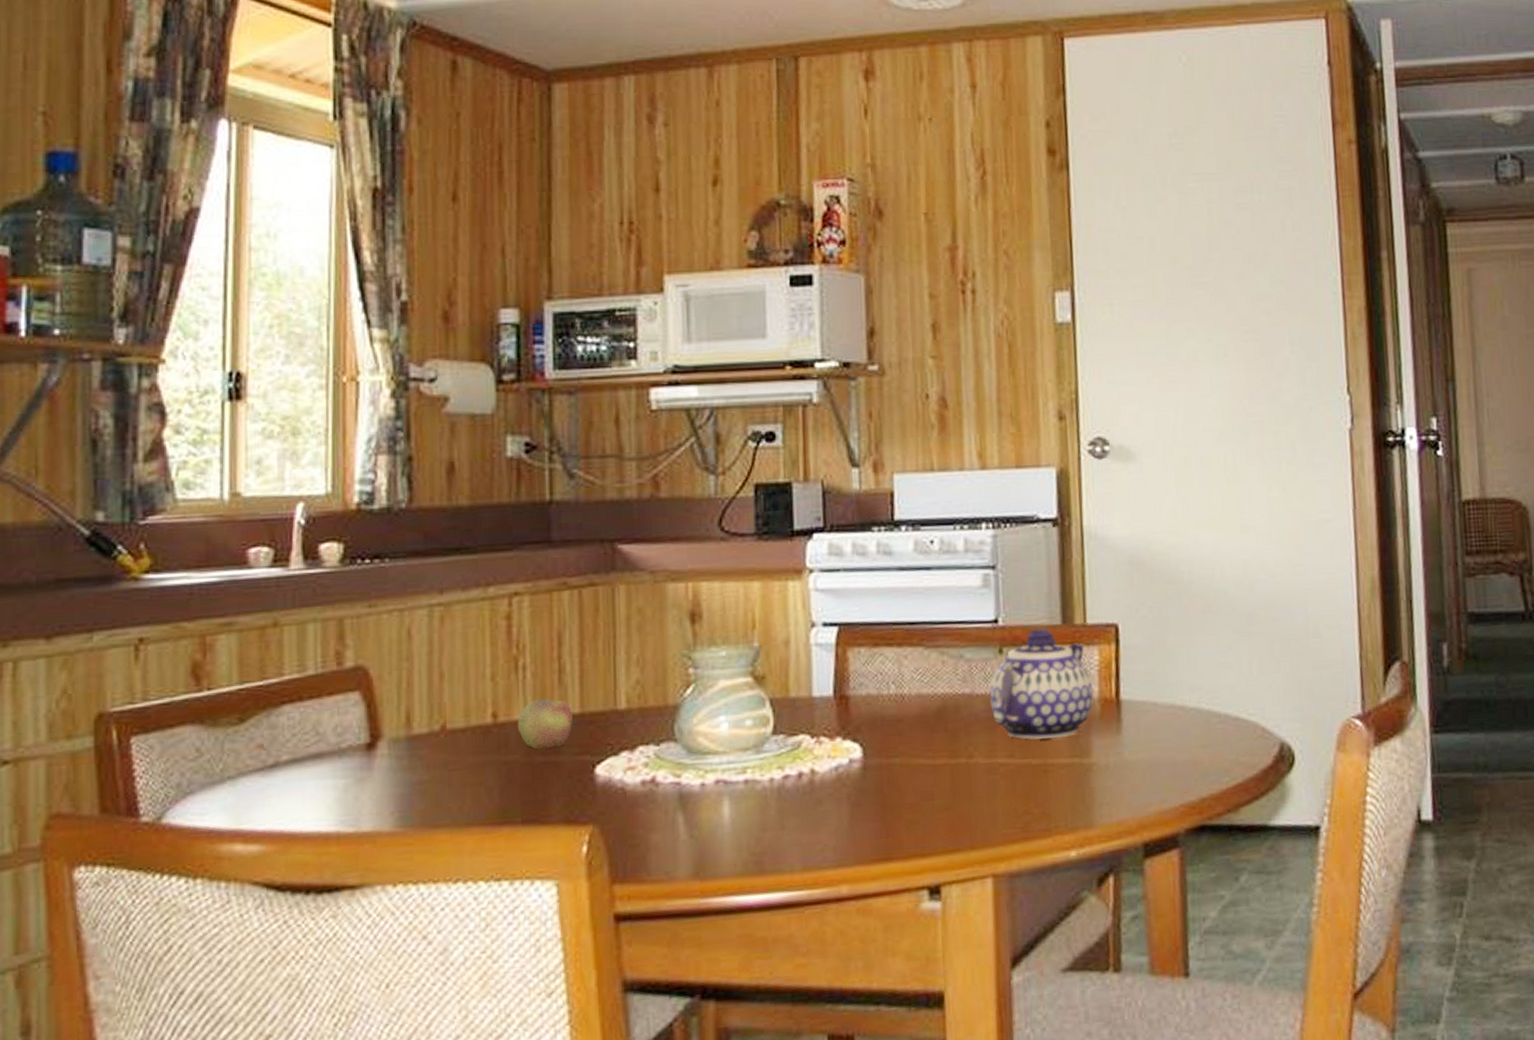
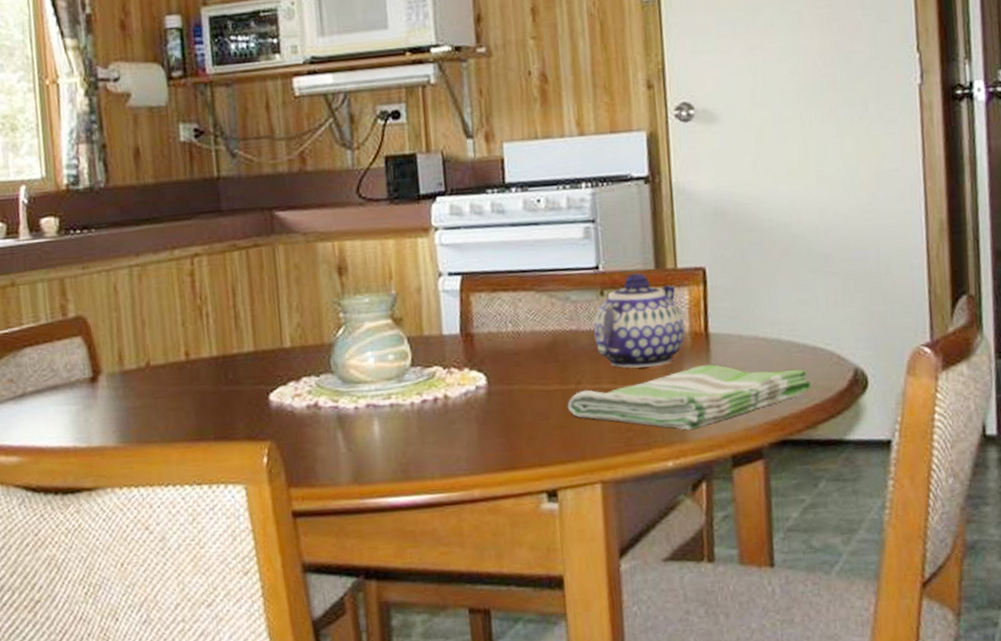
apple: present [517,698,573,749] -> none [205,339,249,381]
dish towel: none [956,736,1234,814] -> present [567,364,812,431]

